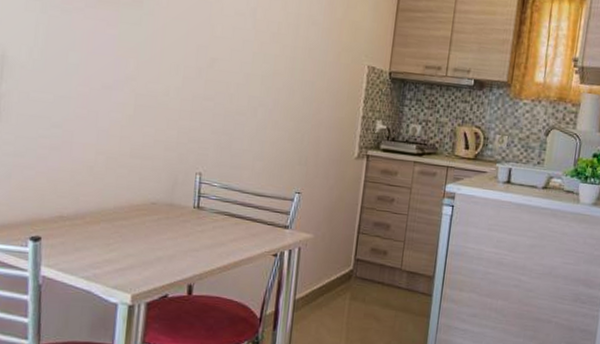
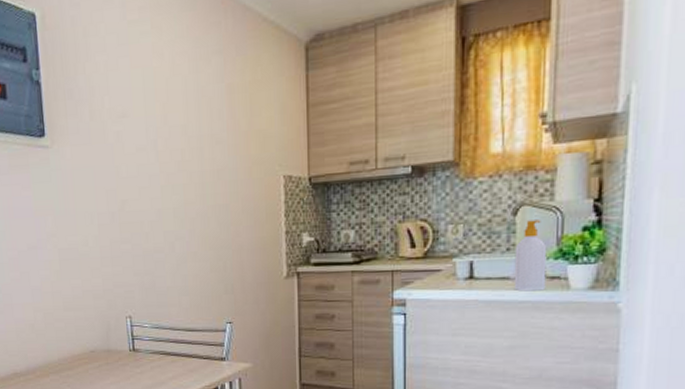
soap bottle: none [539,141,567,201] -> present [513,220,547,292]

